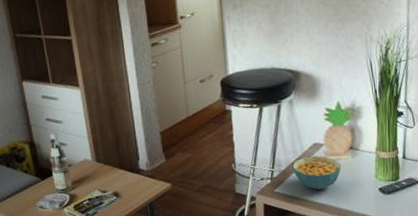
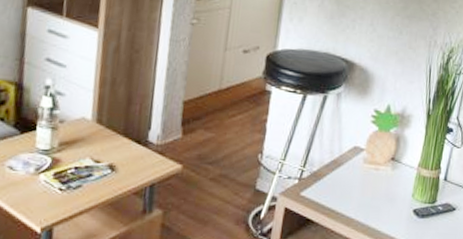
cereal bowl: present [292,155,341,190] -> none [325,160,379,201]

